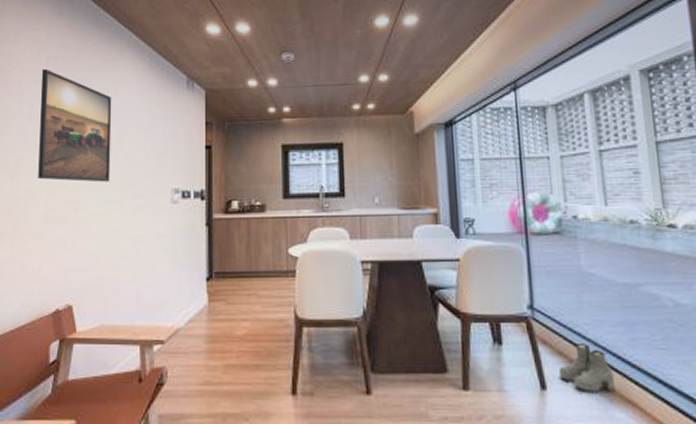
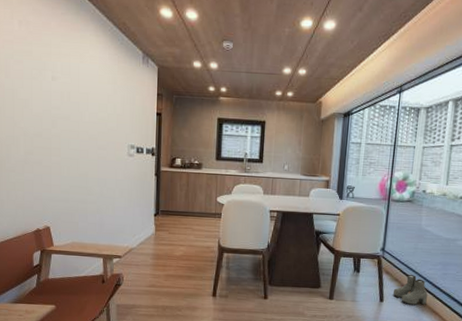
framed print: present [38,68,112,182] -> none [15,31,79,135]

